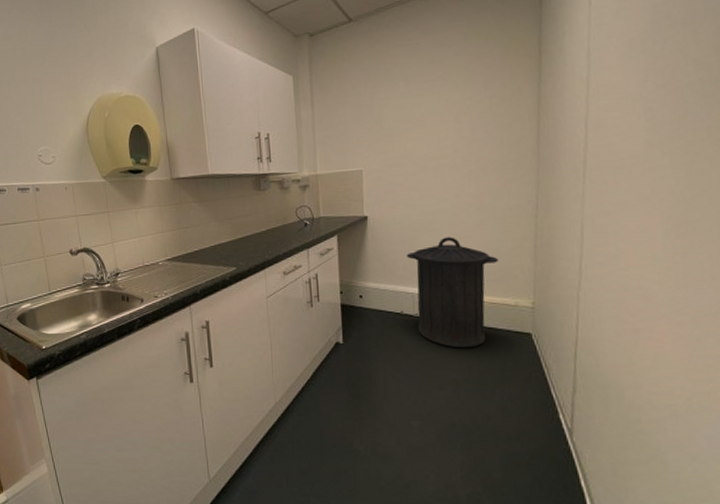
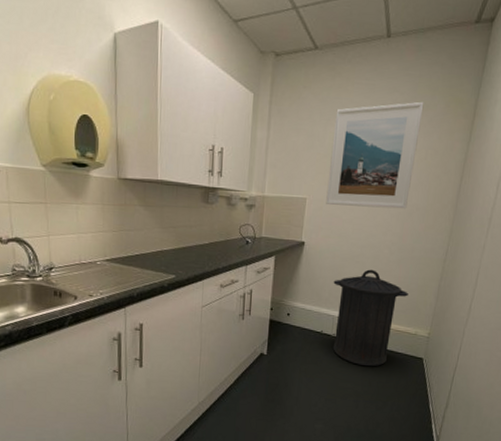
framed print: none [381,50,479,173] -> present [326,101,424,209]

